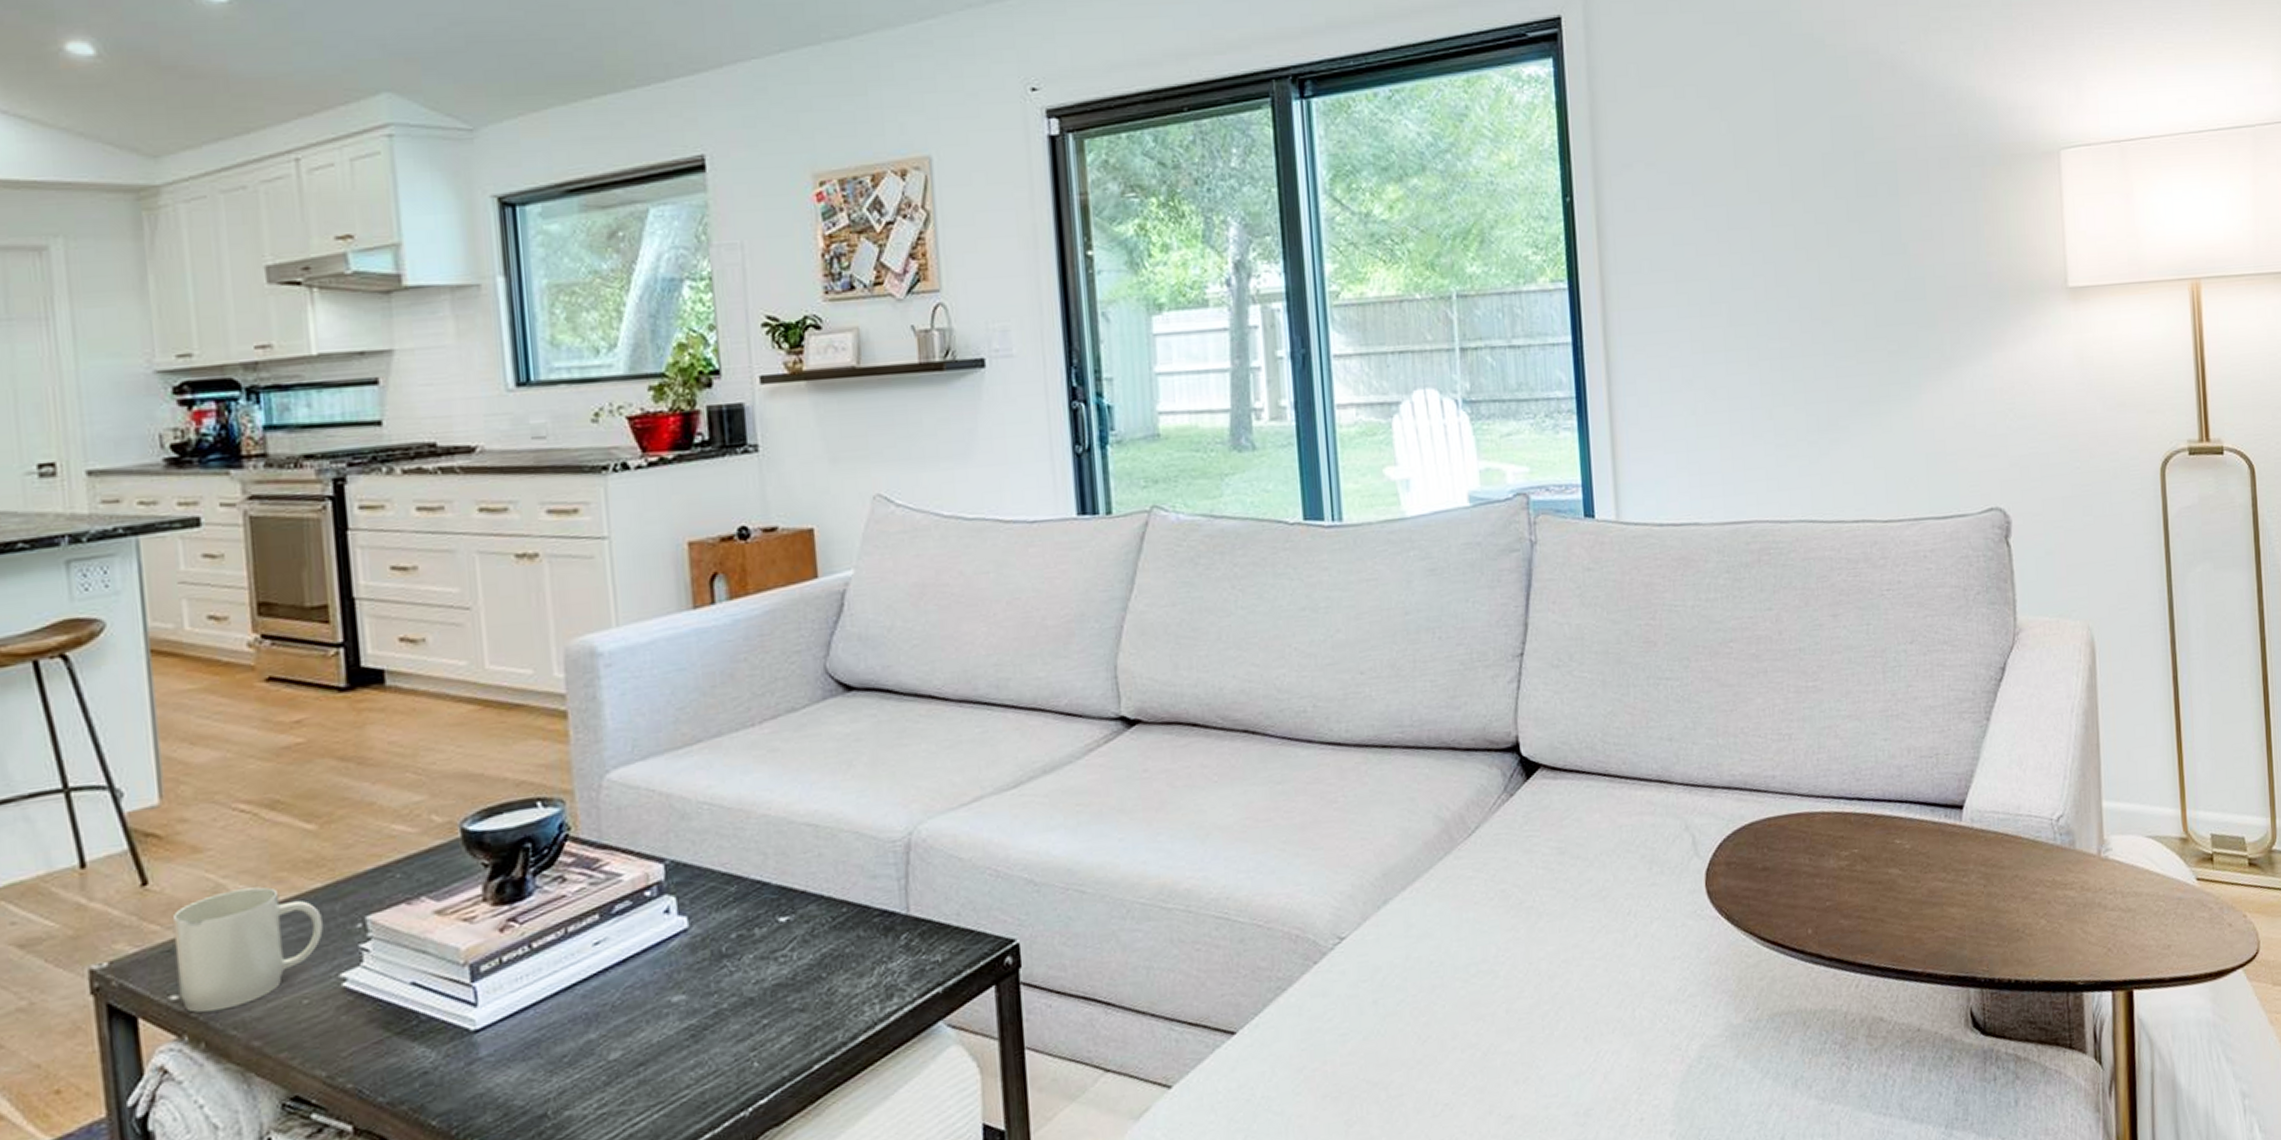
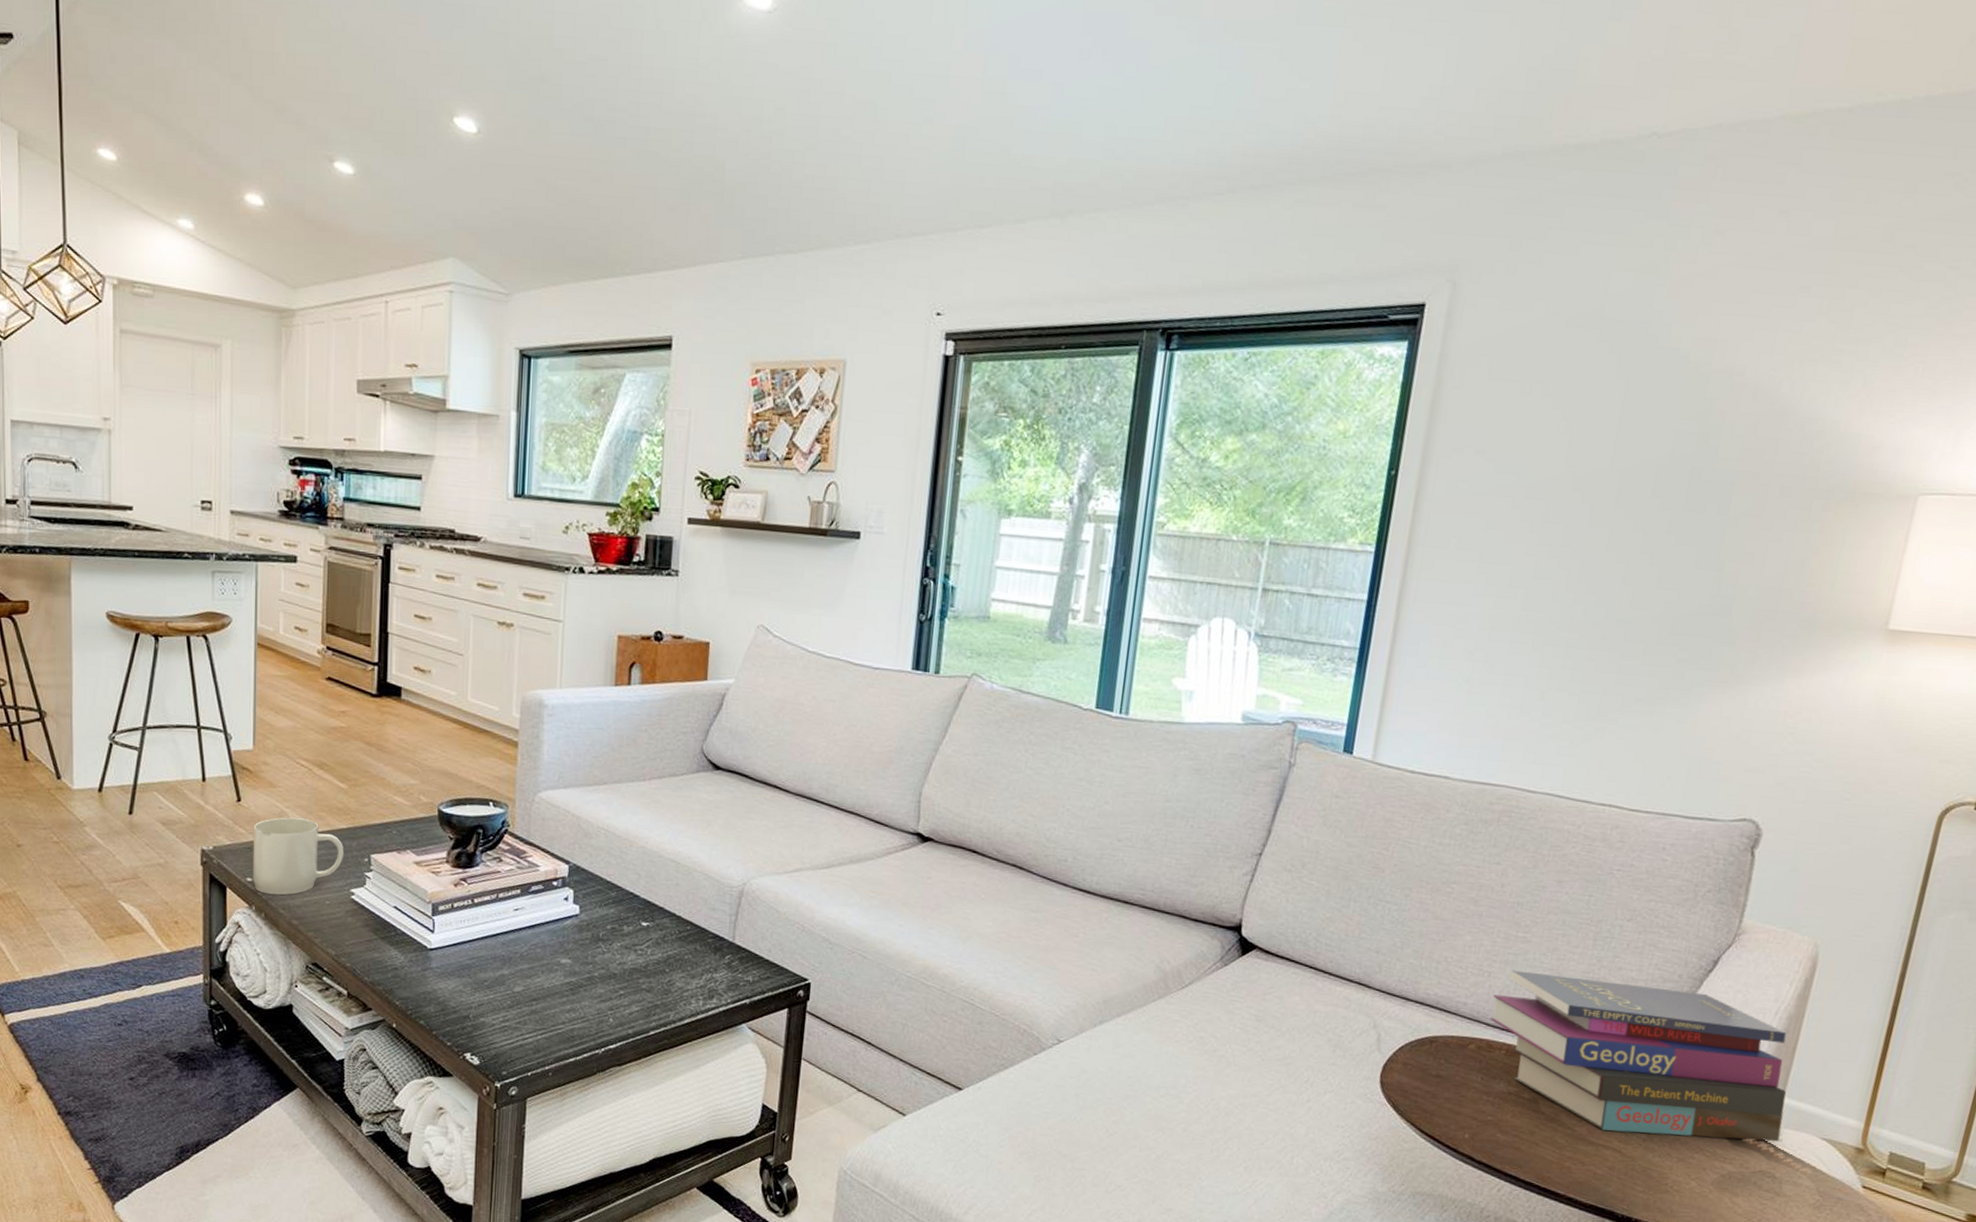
books: none [1799,706,2109,887] -> present [1490,970,1787,1142]

